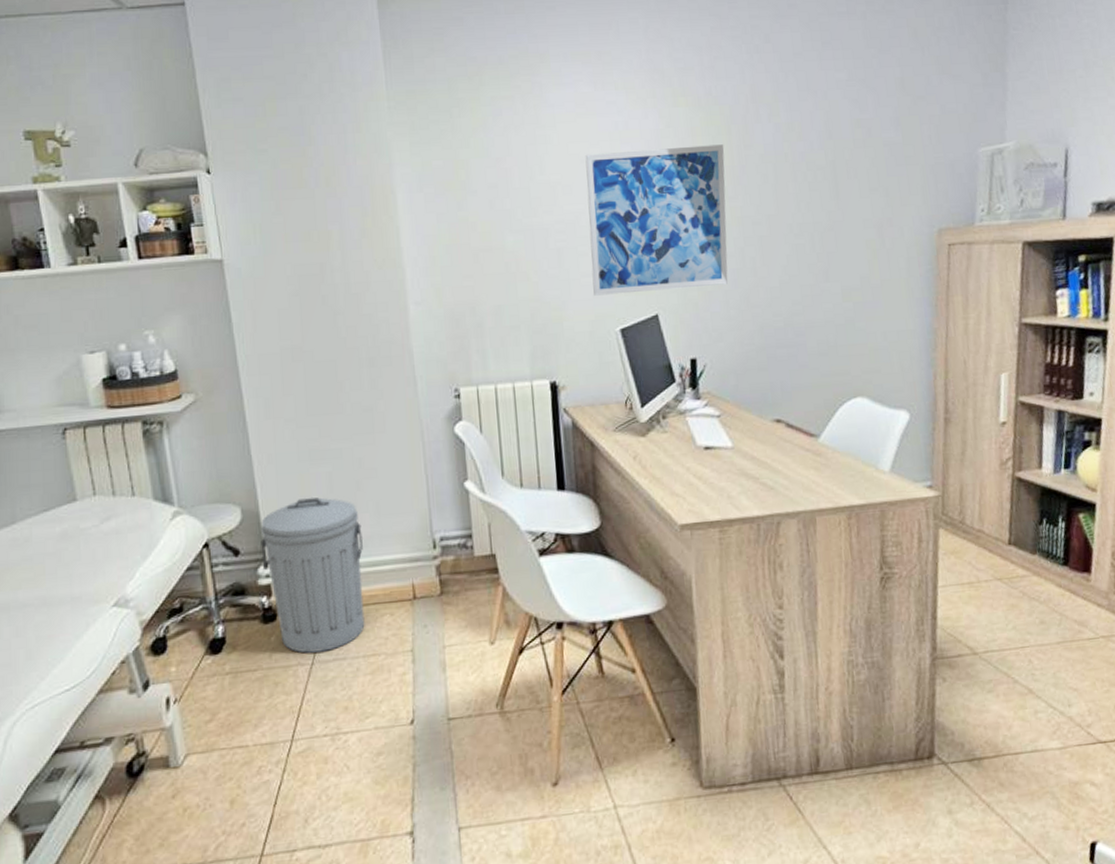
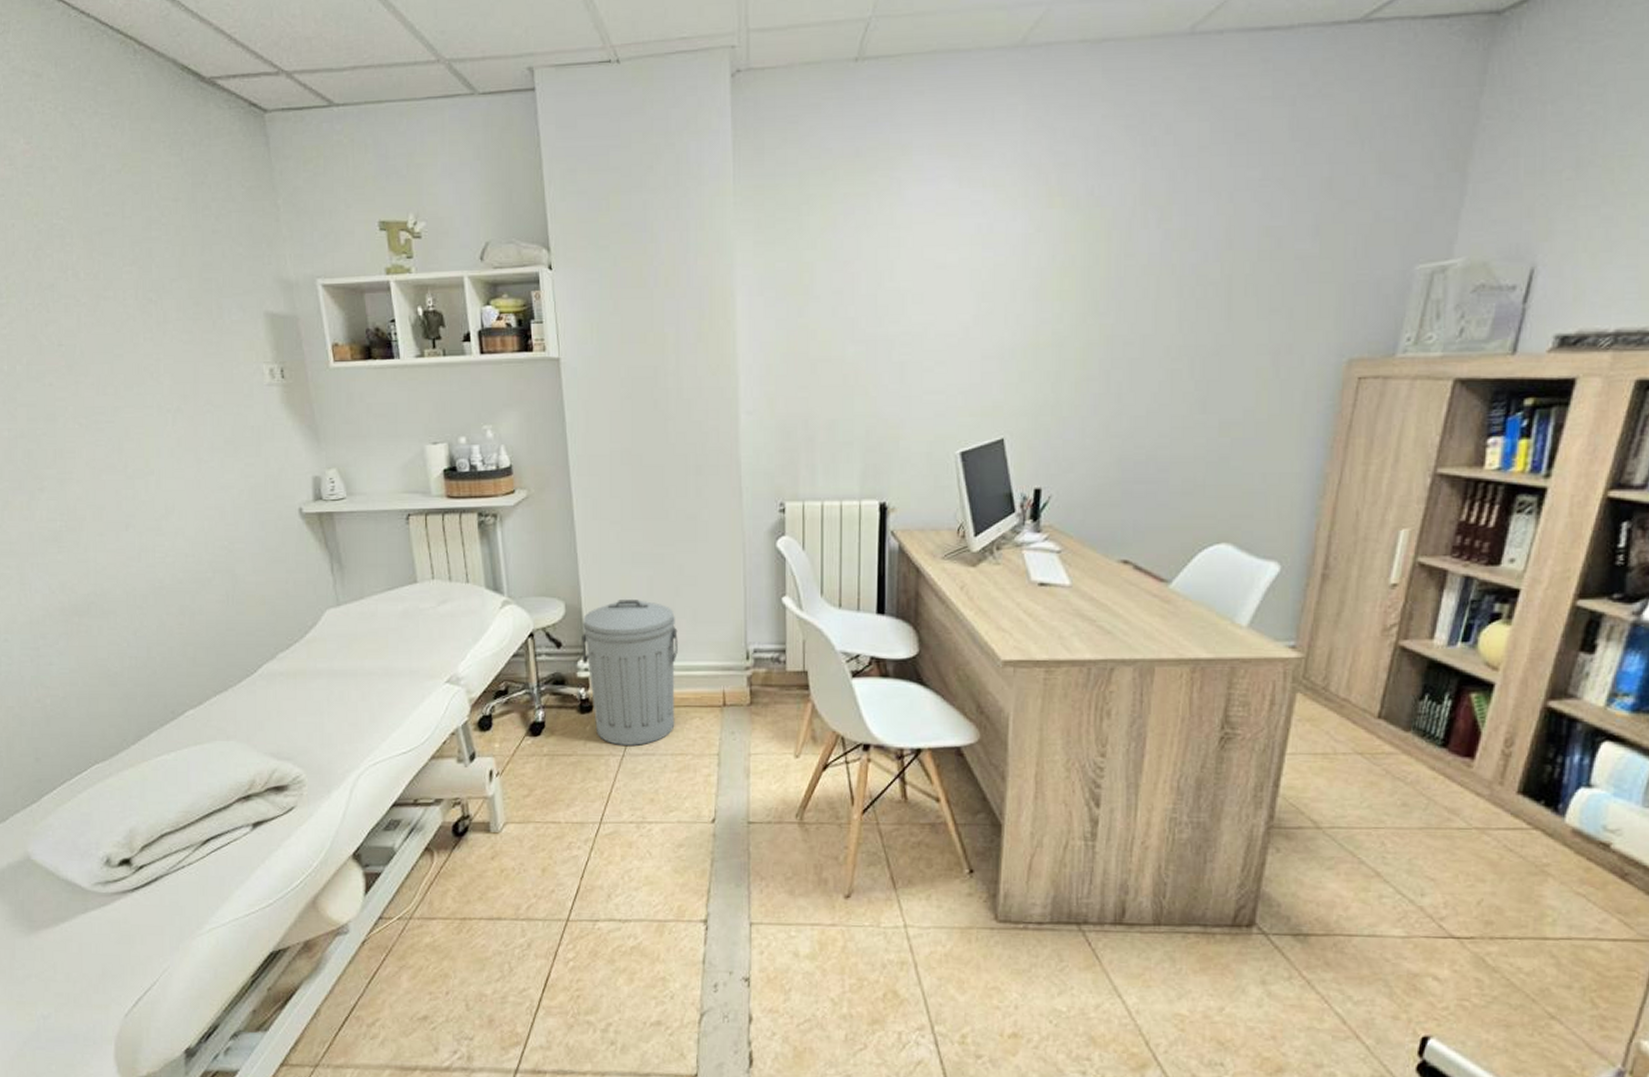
wall art: present [585,144,728,296] -> none [936,252,1101,415]

